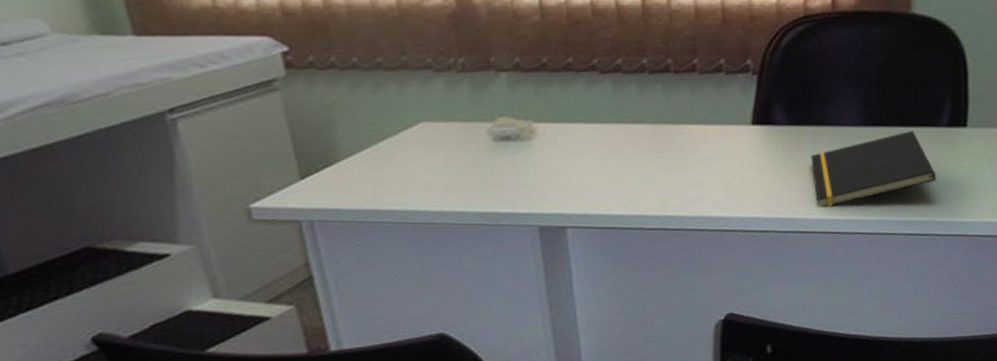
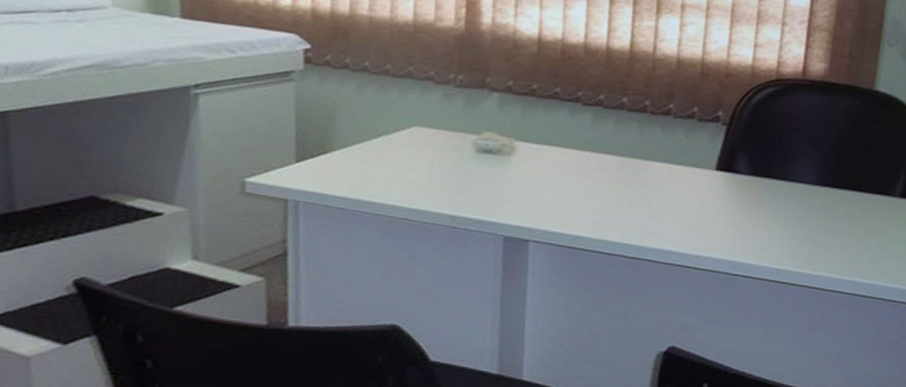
notepad: present [811,130,936,207] -> none [767,196,886,257]

